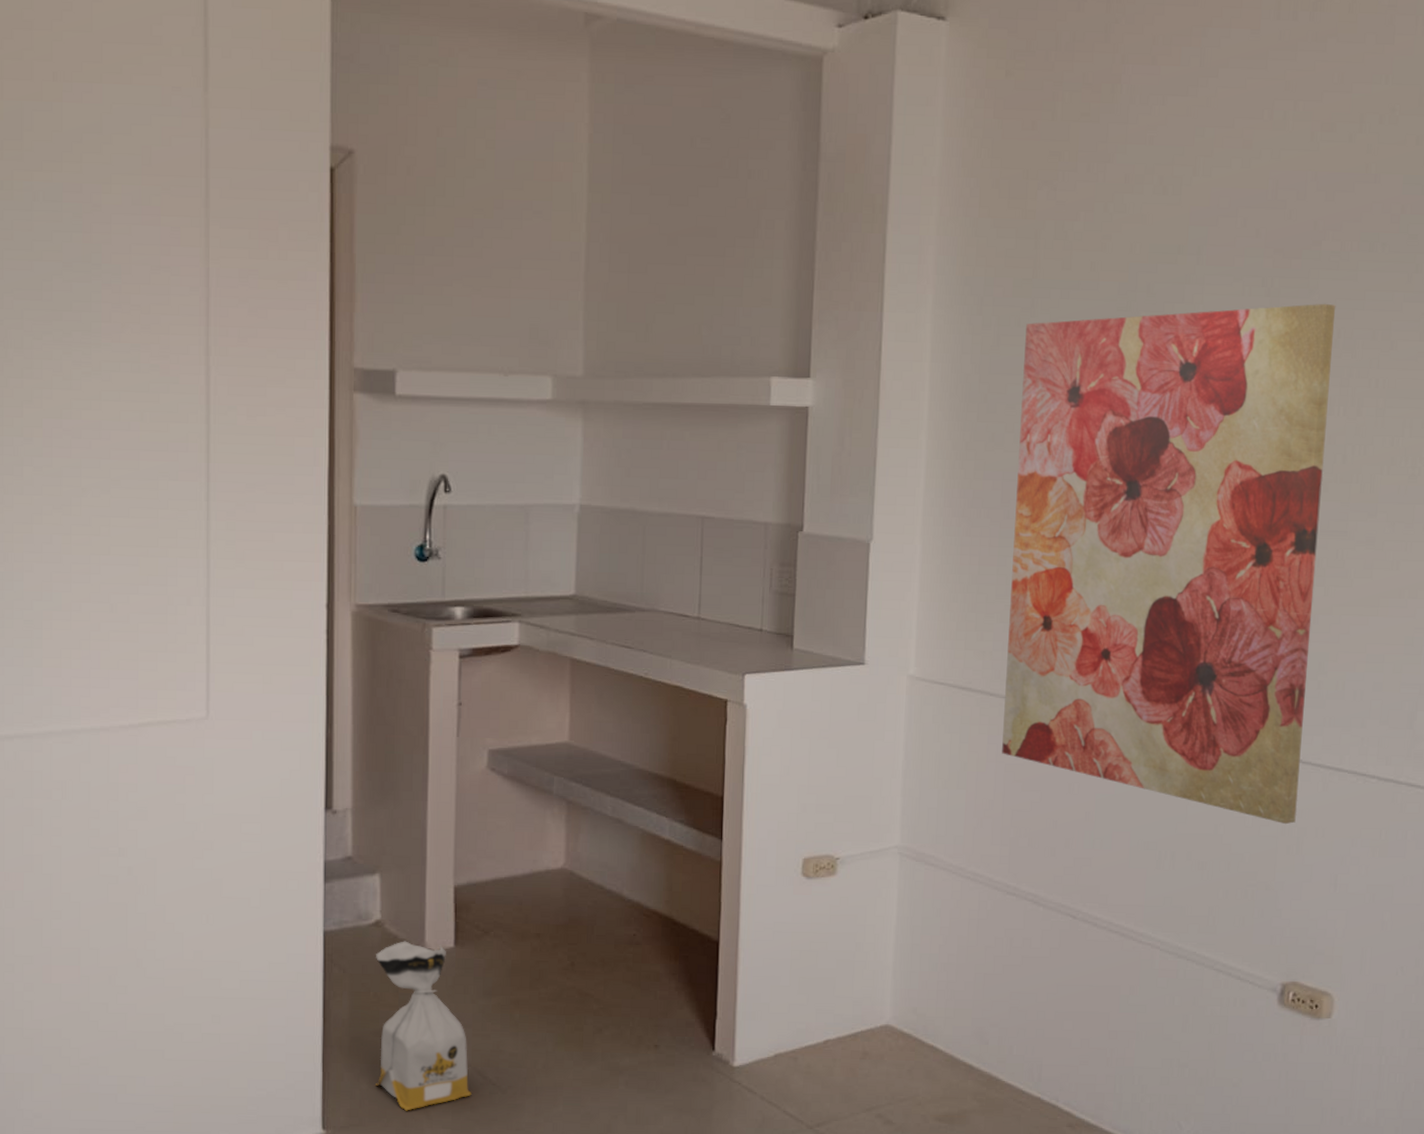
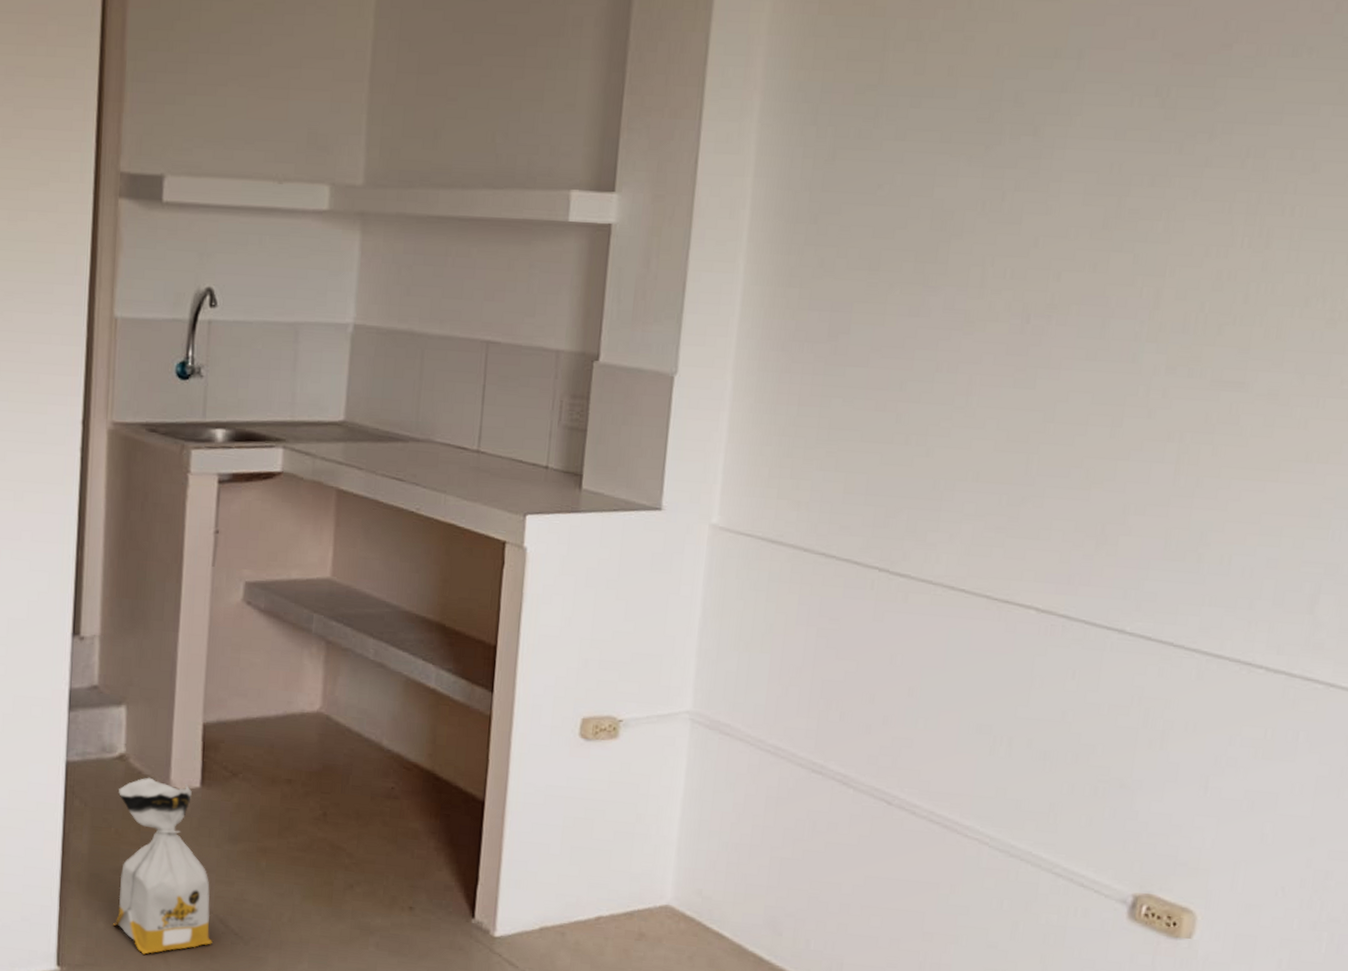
wall art: present [1002,303,1336,825] -> none [814,116,1247,715]

